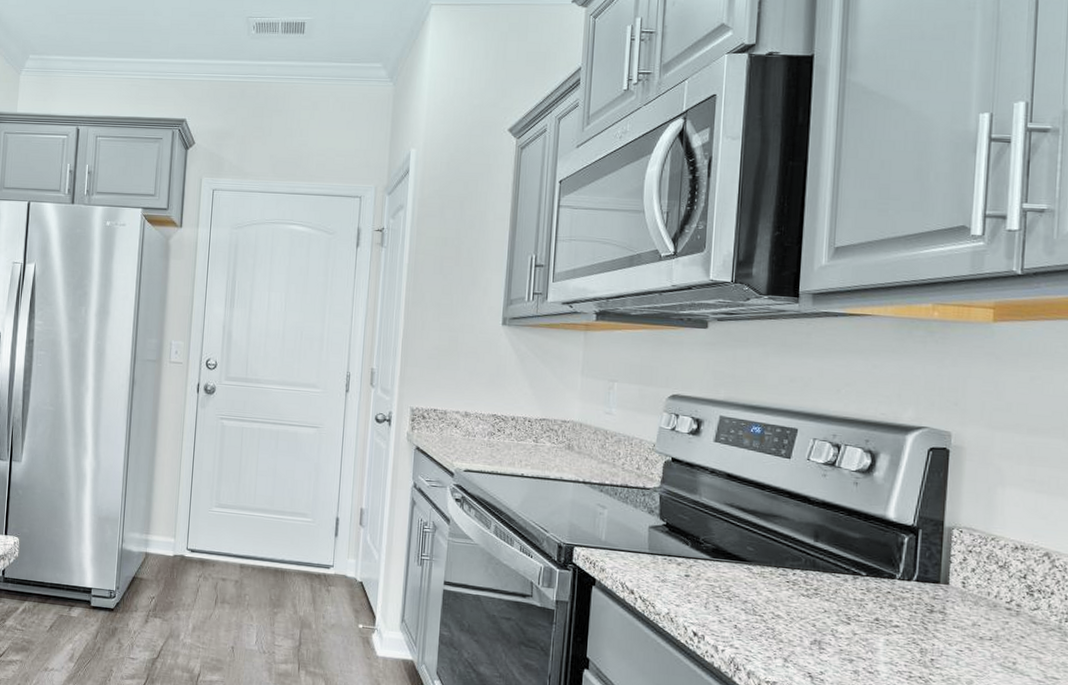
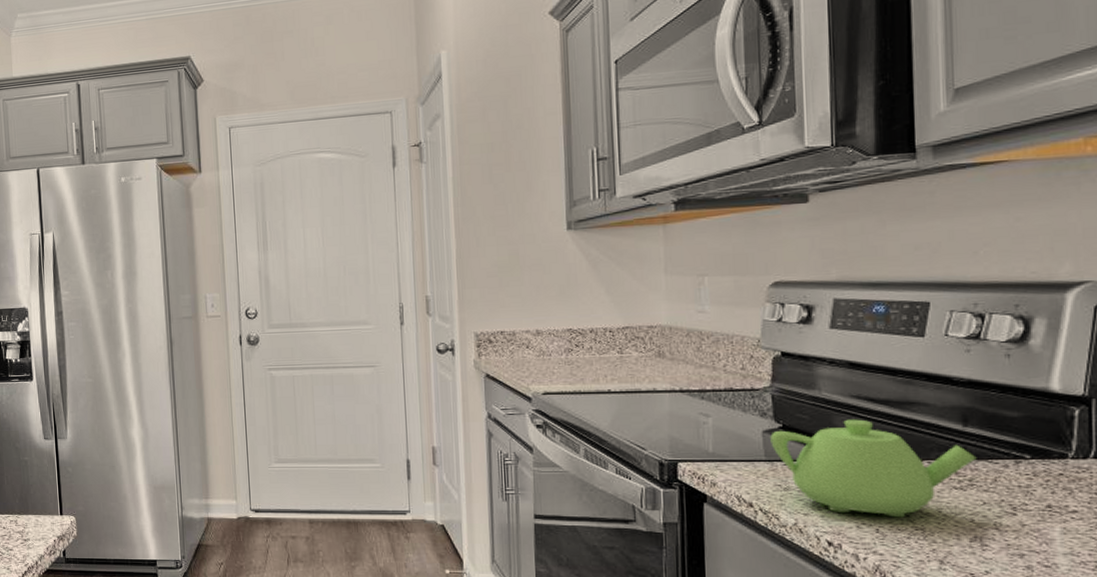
teapot: none [655,524,823,617] -> present [770,419,977,518]

